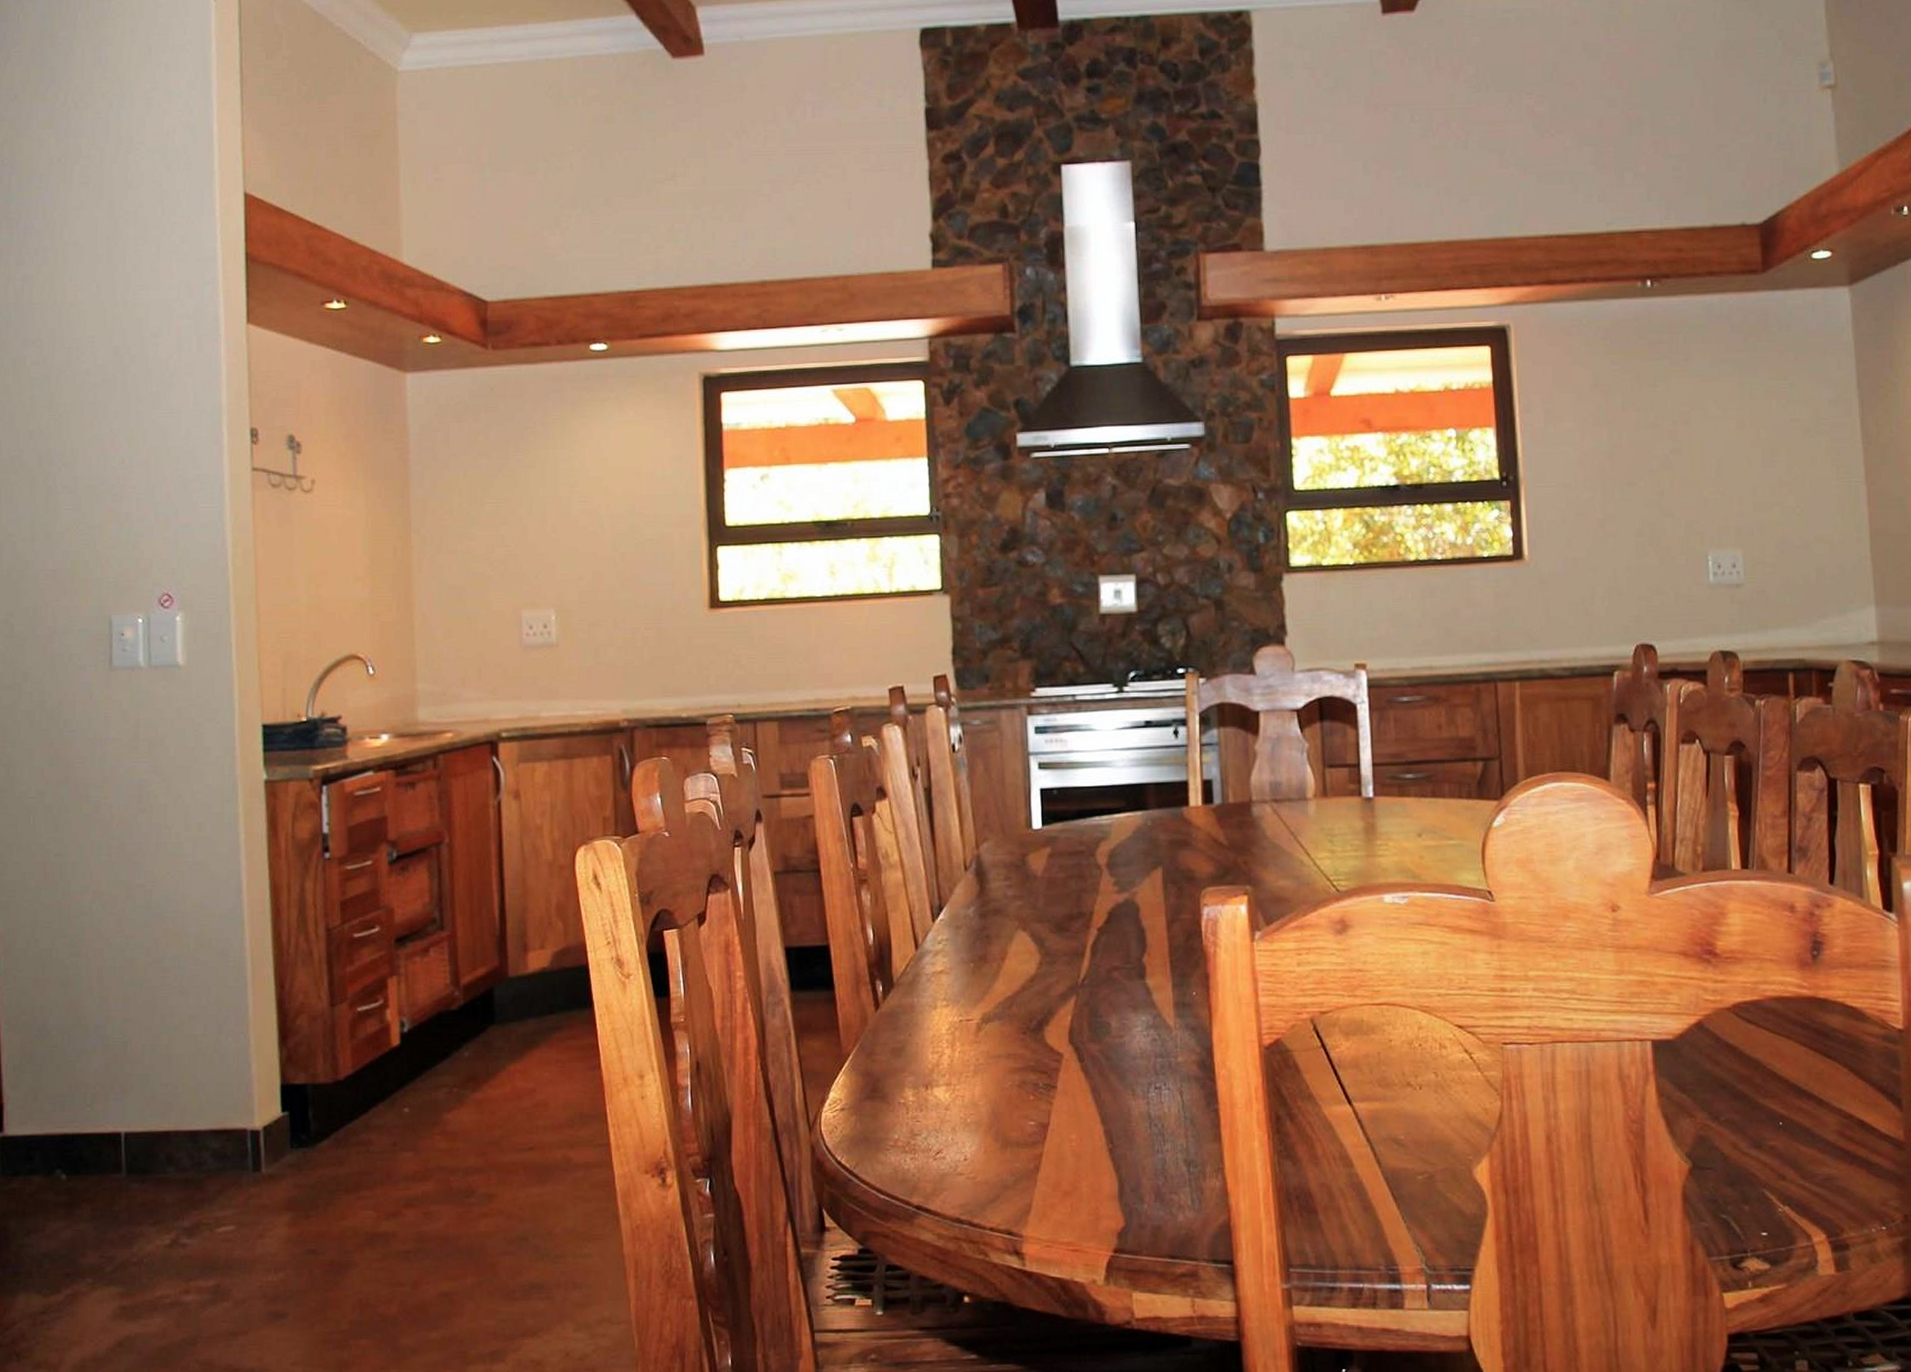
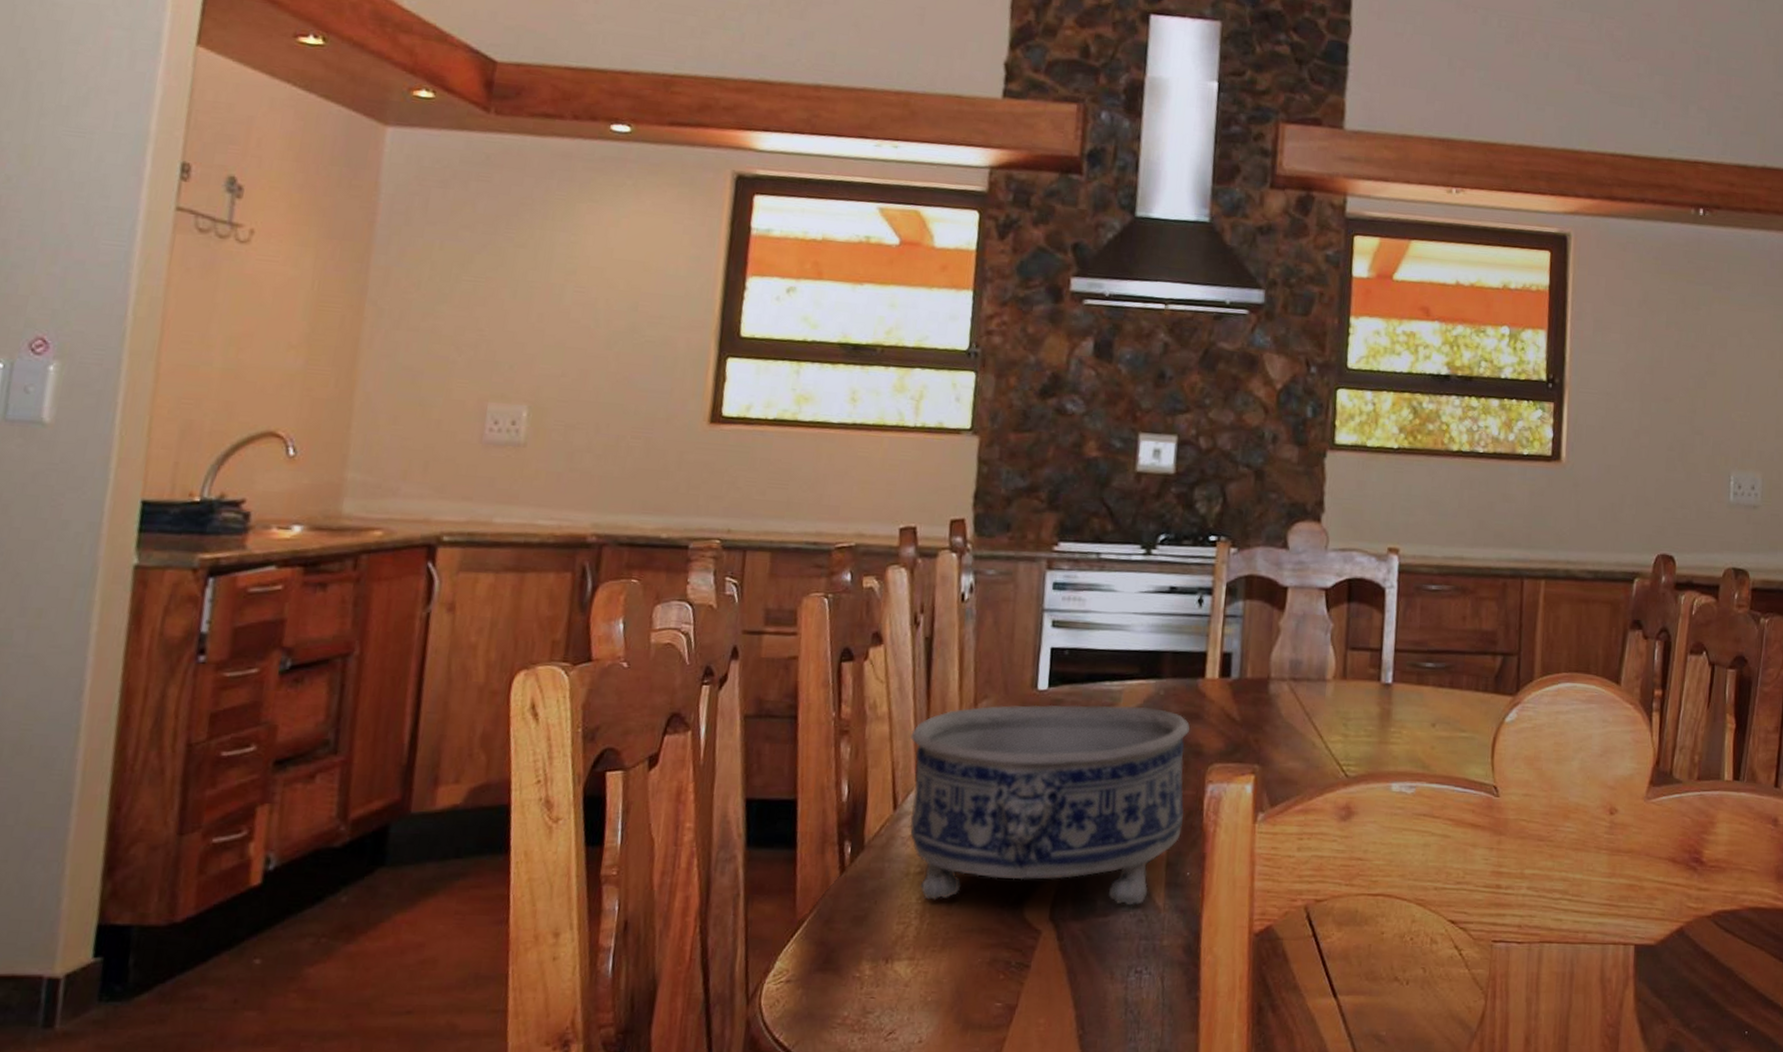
decorative bowl: none [922,838,1184,1030] -> present [910,704,1191,906]

